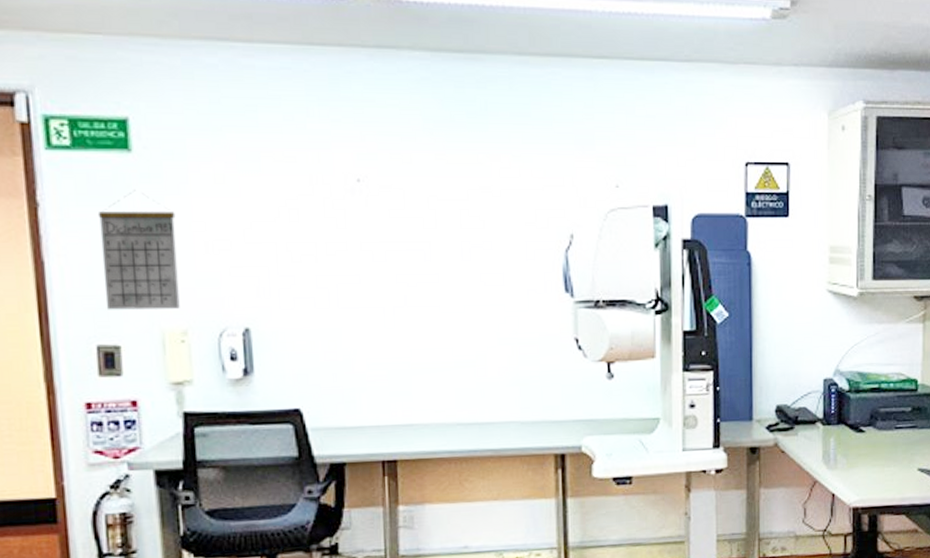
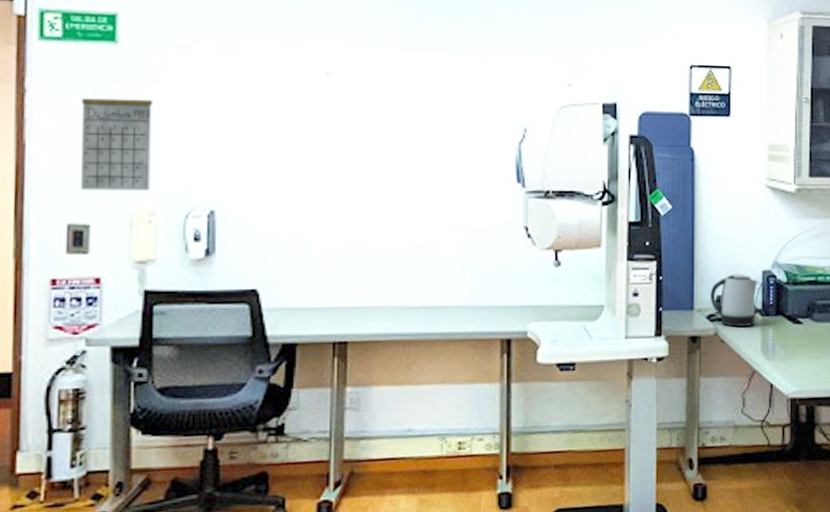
kettle: none [770,382,819,437] -> present [710,274,758,327]

